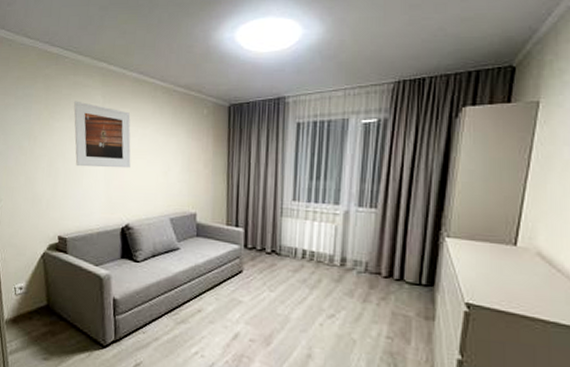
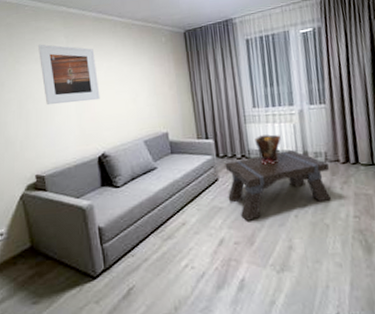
coffee table: none [250,253,369,321] -> present [225,150,332,221]
decorative urn: none [289,232,318,265] -> present [255,134,281,164]

